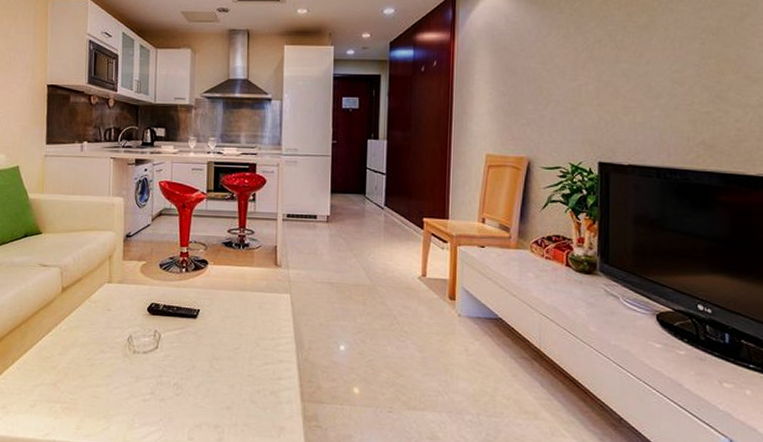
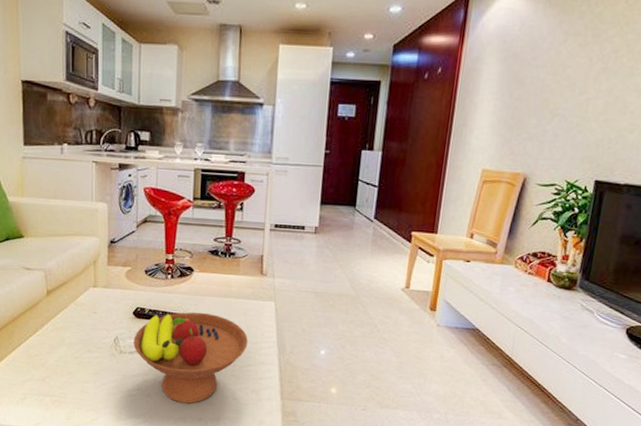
fruit bowl: none [147,307,265,408] -> present [133,312,248,404]

